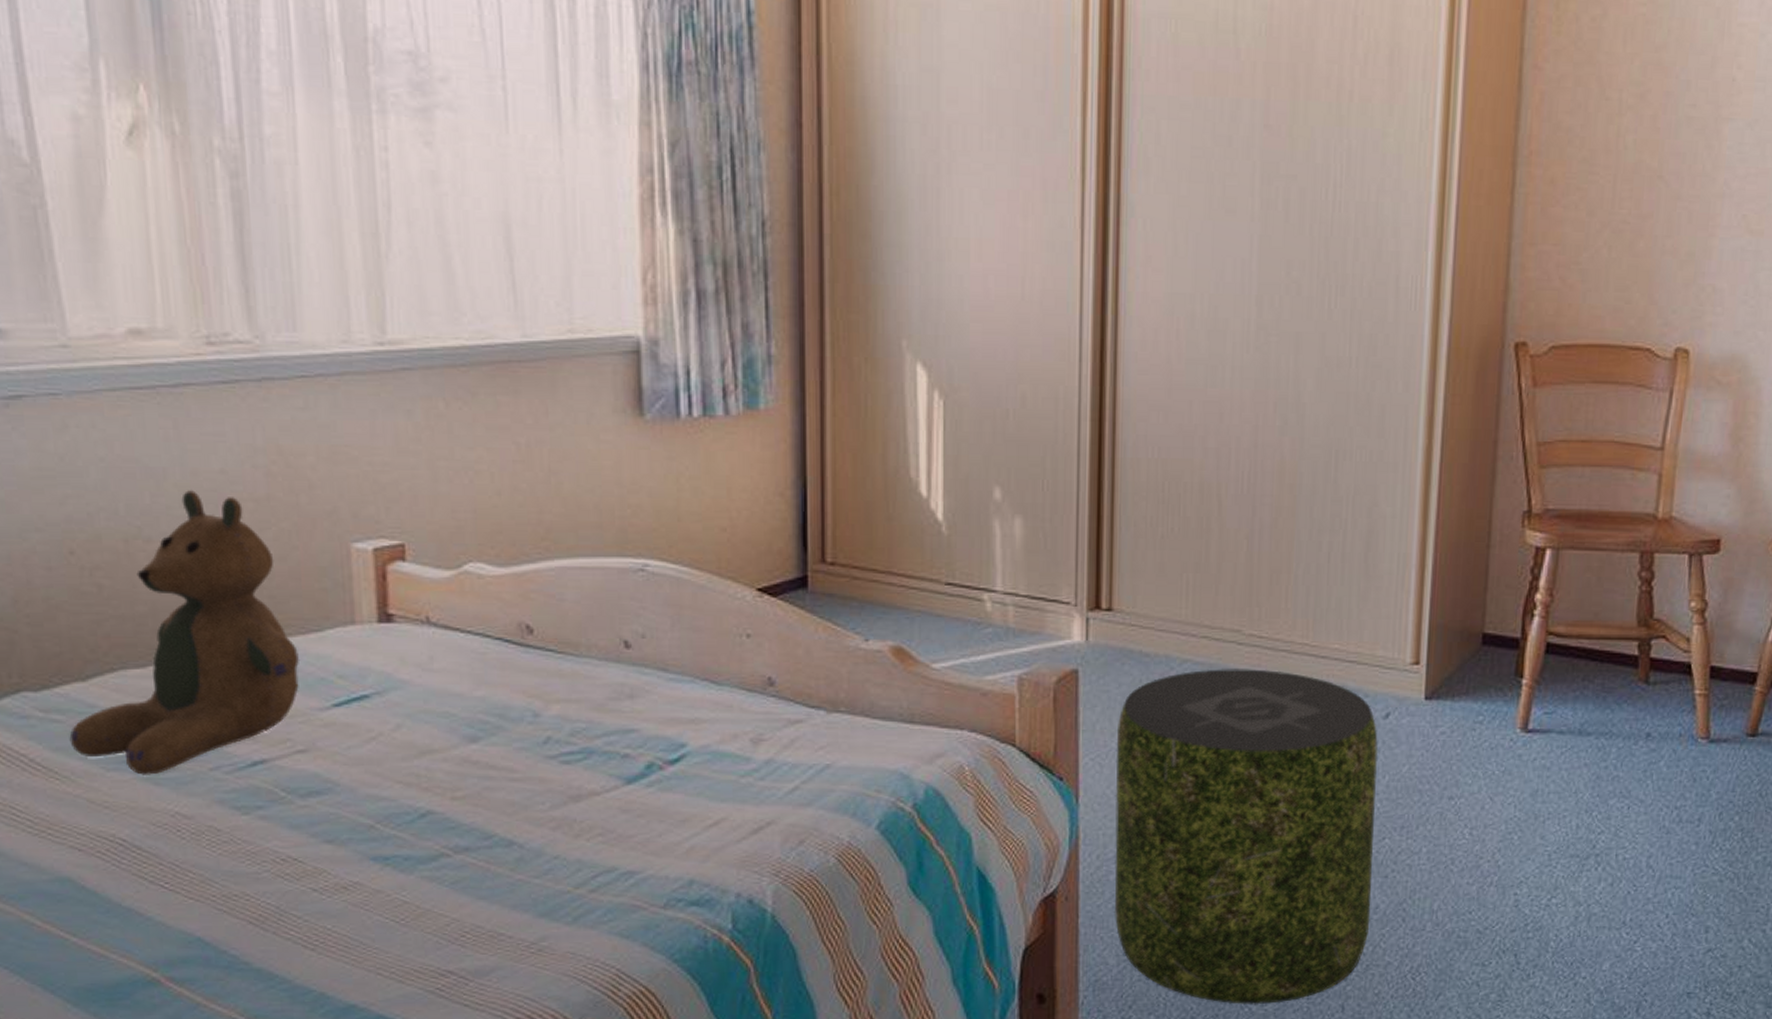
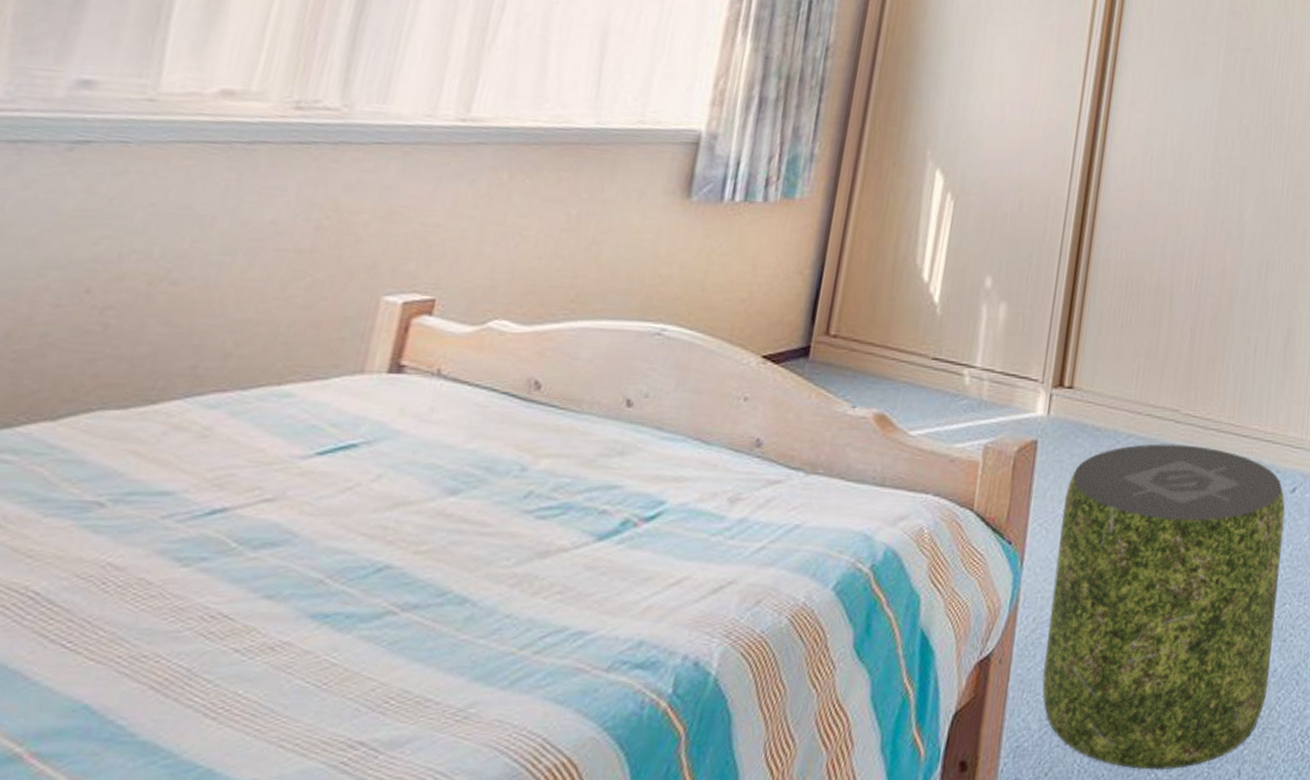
teddy bear: present [69,490,300,775] -> none [13,238,299,522]

